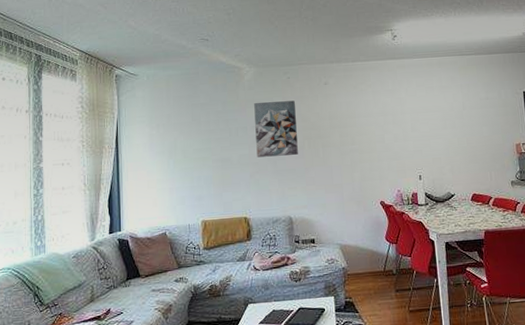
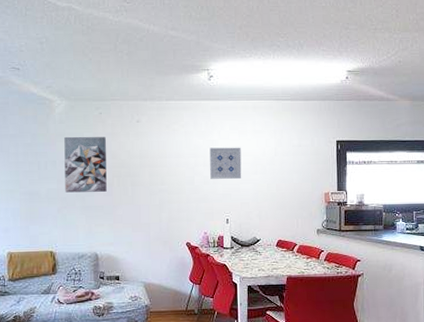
wall art: none [398,103,432,136] -> present [210,147,242,179]

